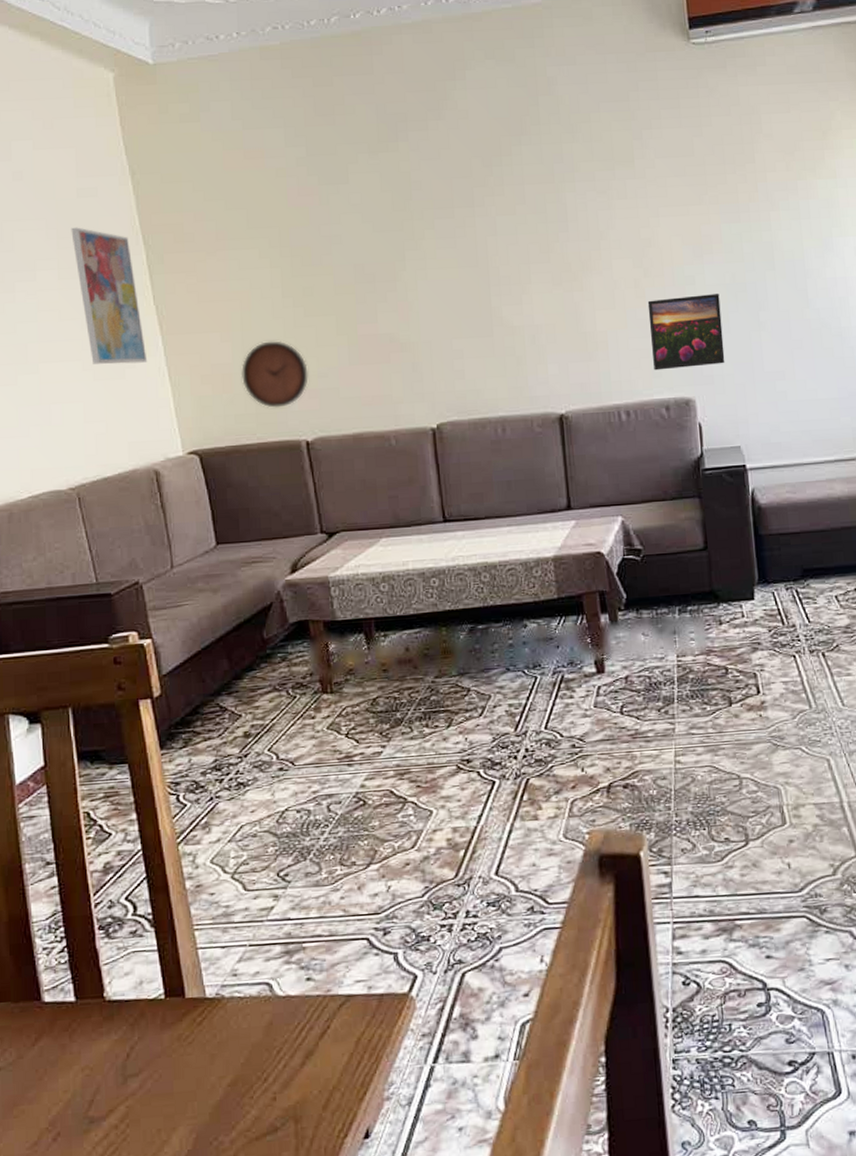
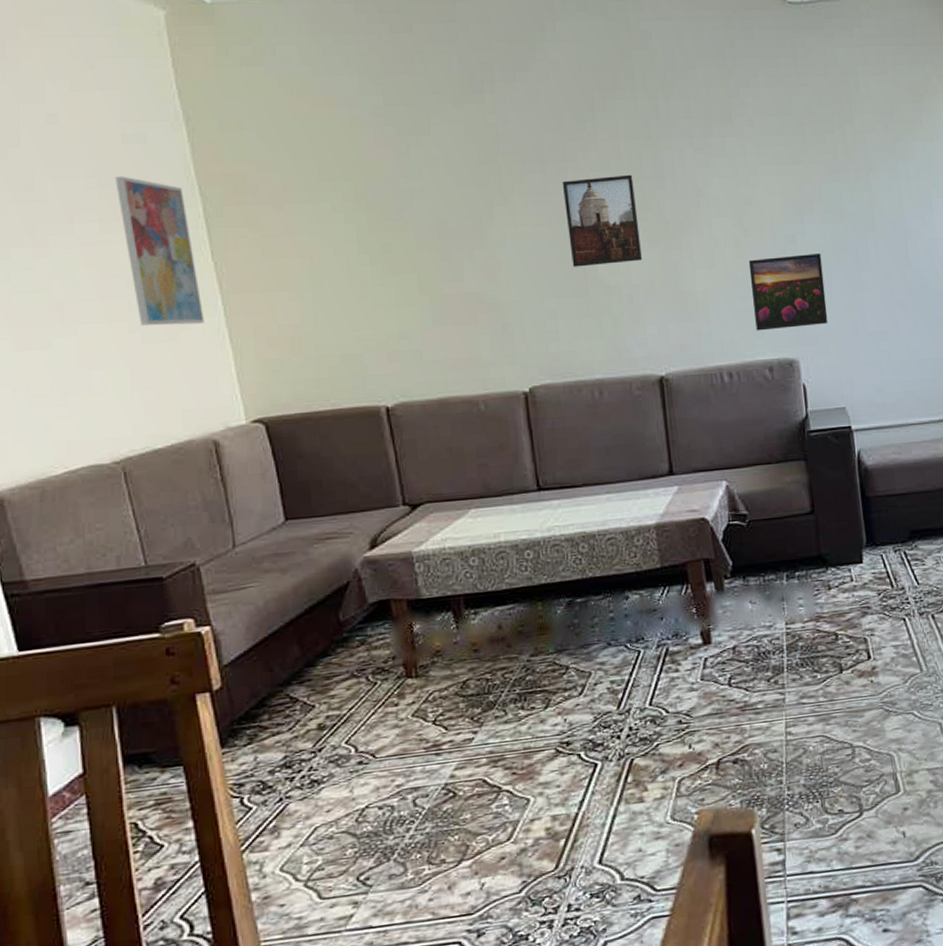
clock: present [241,340,309,408] -> none [312,300,388,372]
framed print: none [469,218,546,309] -> present [561,174,643,267]

